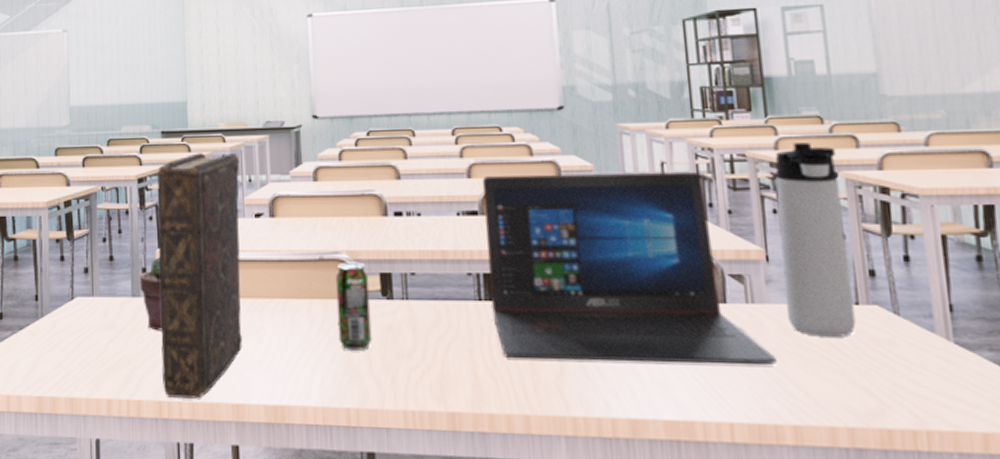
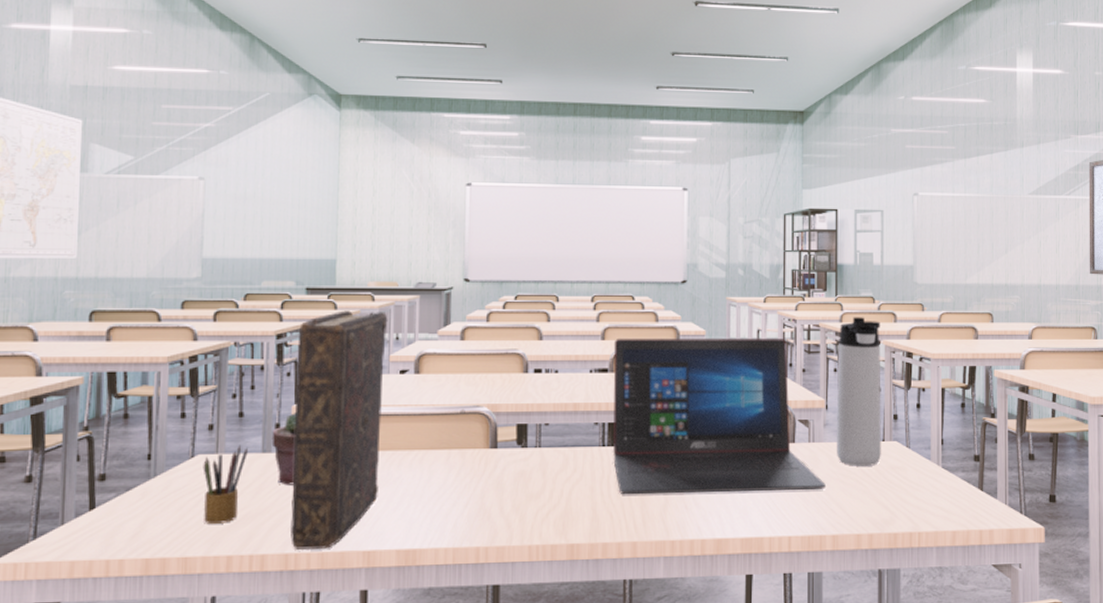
pencil box: none [81,288,119,366] -> present [203,444,248,524]
beverage can: present [335,262,372,350] -> none [473,414,506,495]

